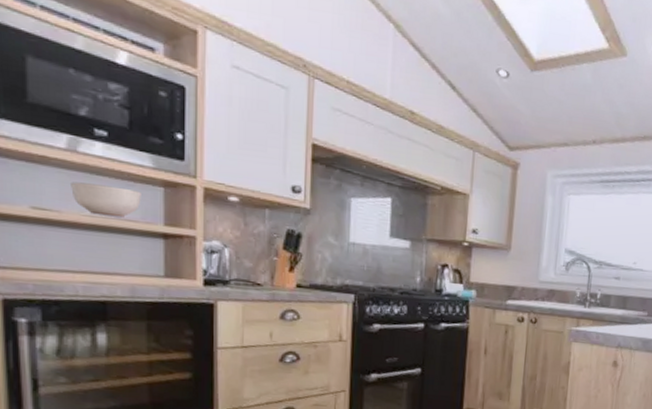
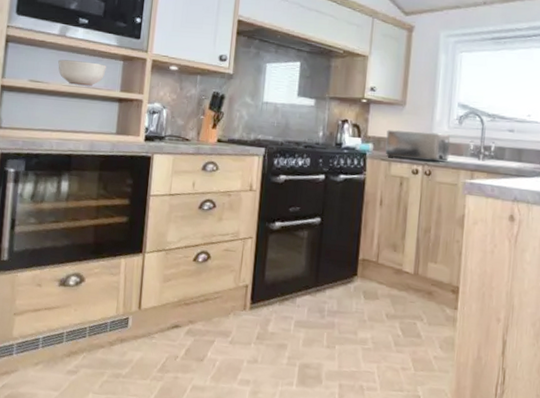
toaster: none [489,276,557,310] -> present [385,130,451,162]

